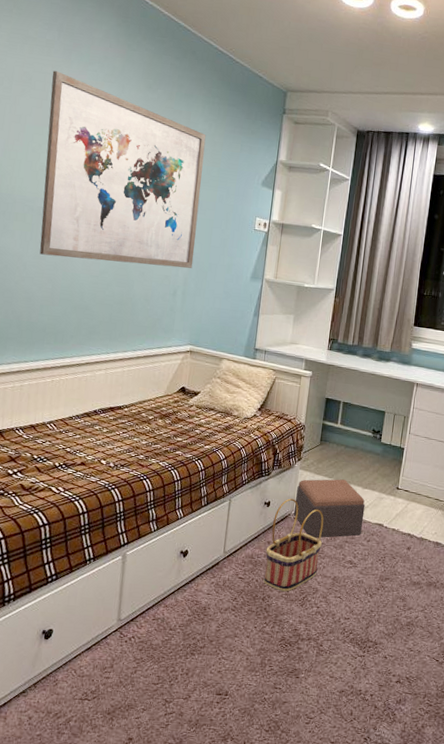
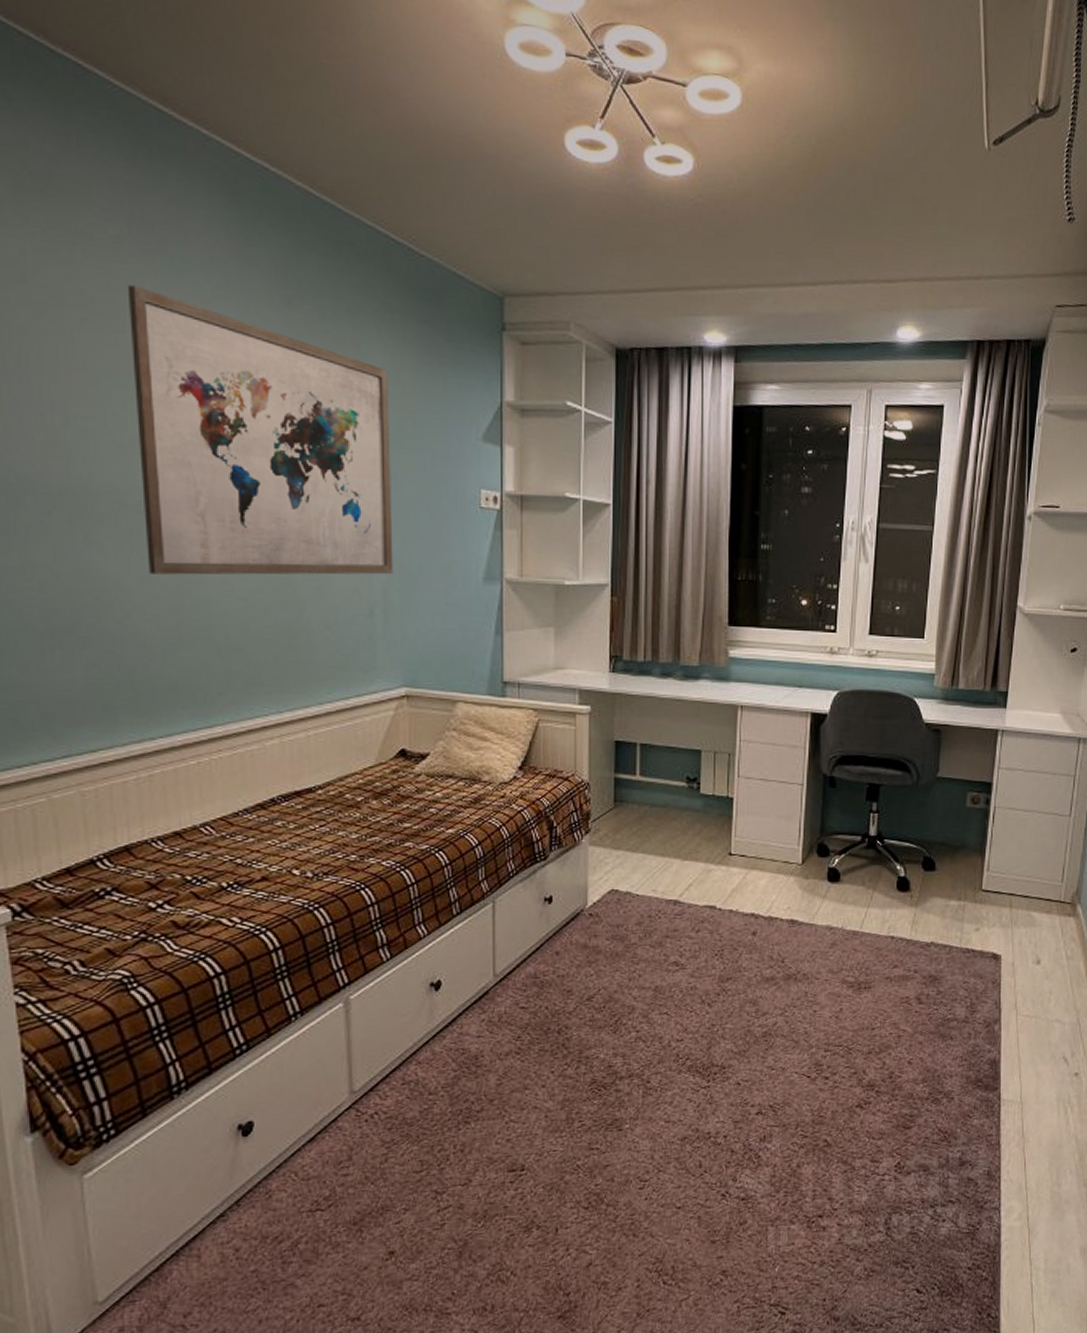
basket: present [263,498,324,592] -> none [554,887,633,1018]
footstool: present [293,479,365,538] -> none [587,852,688,938]

